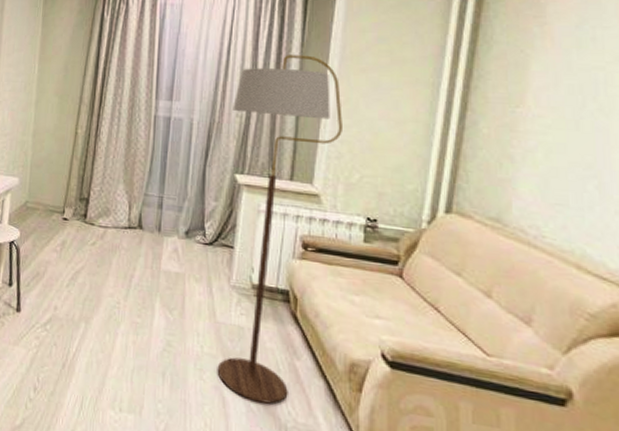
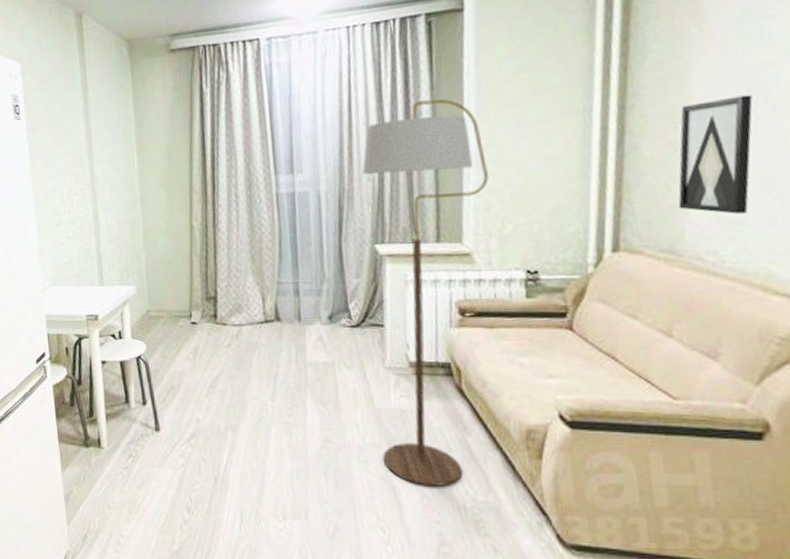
wall art: none [508,92,582,196] -> present [678,95,753,214]

